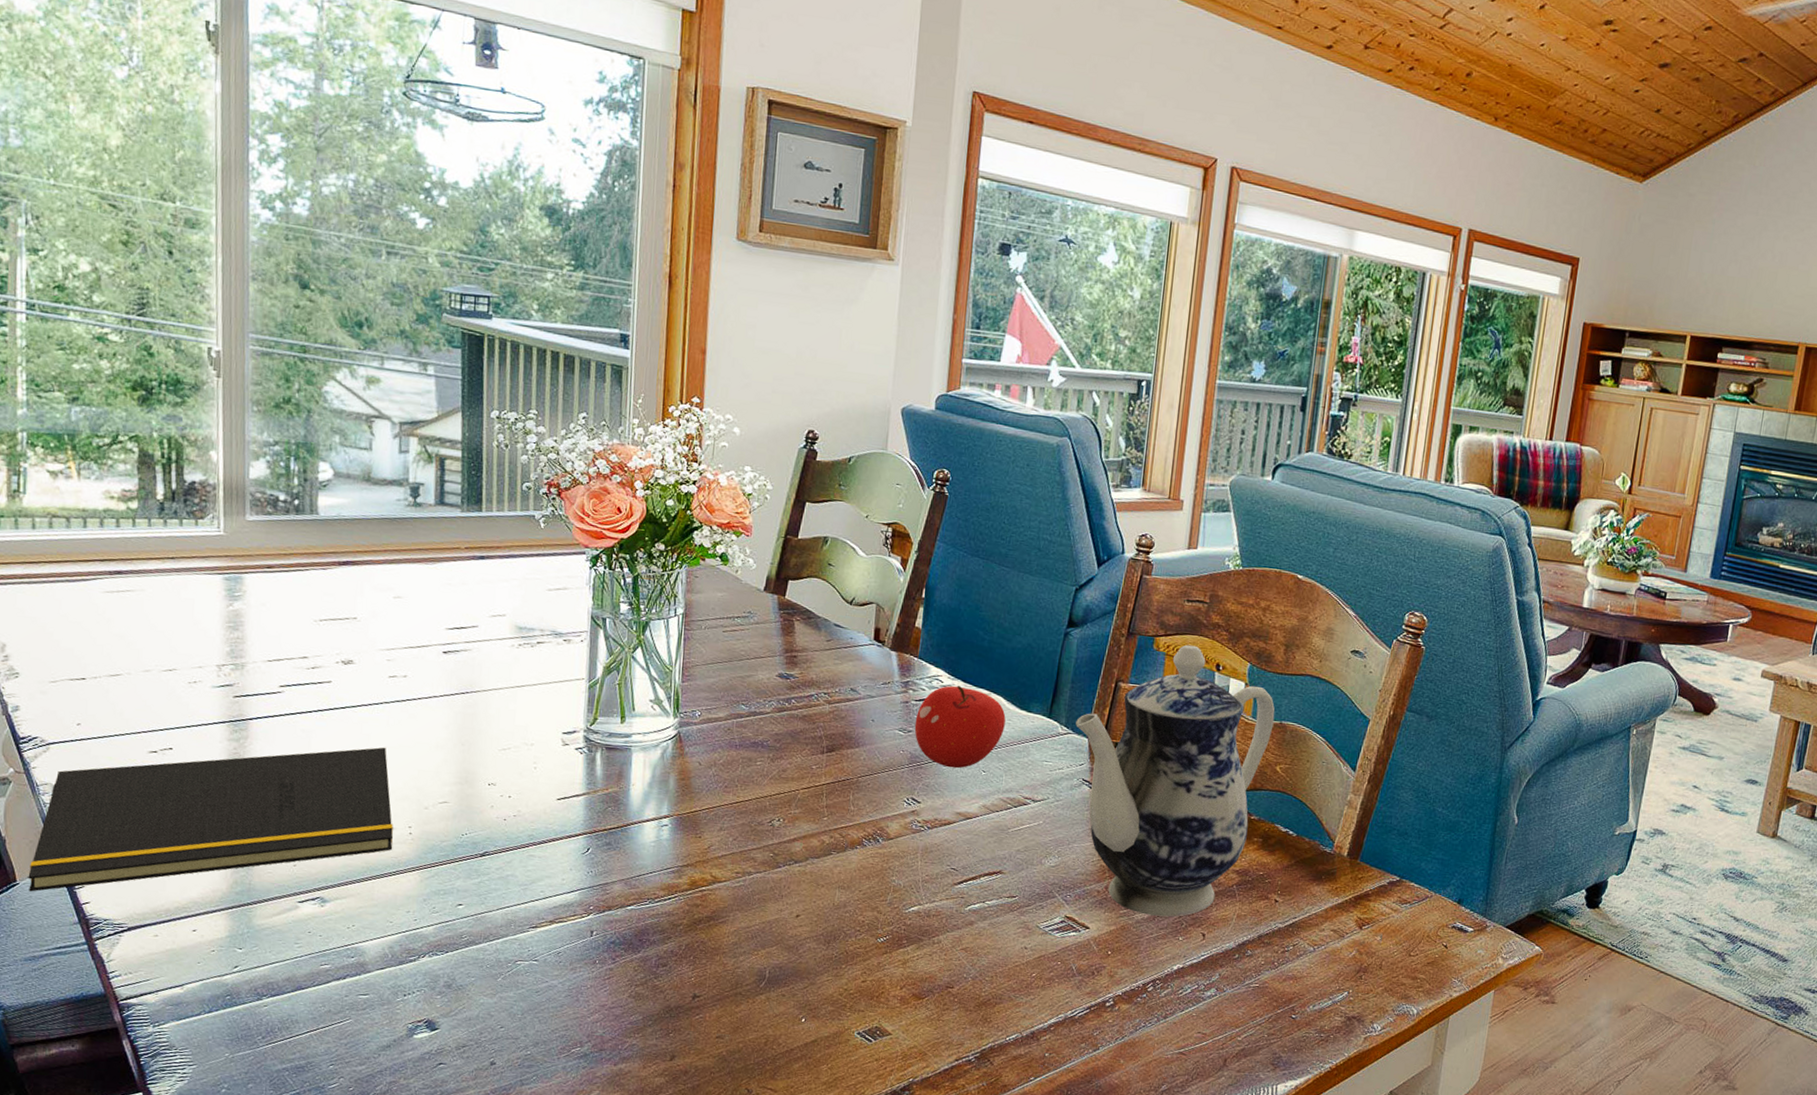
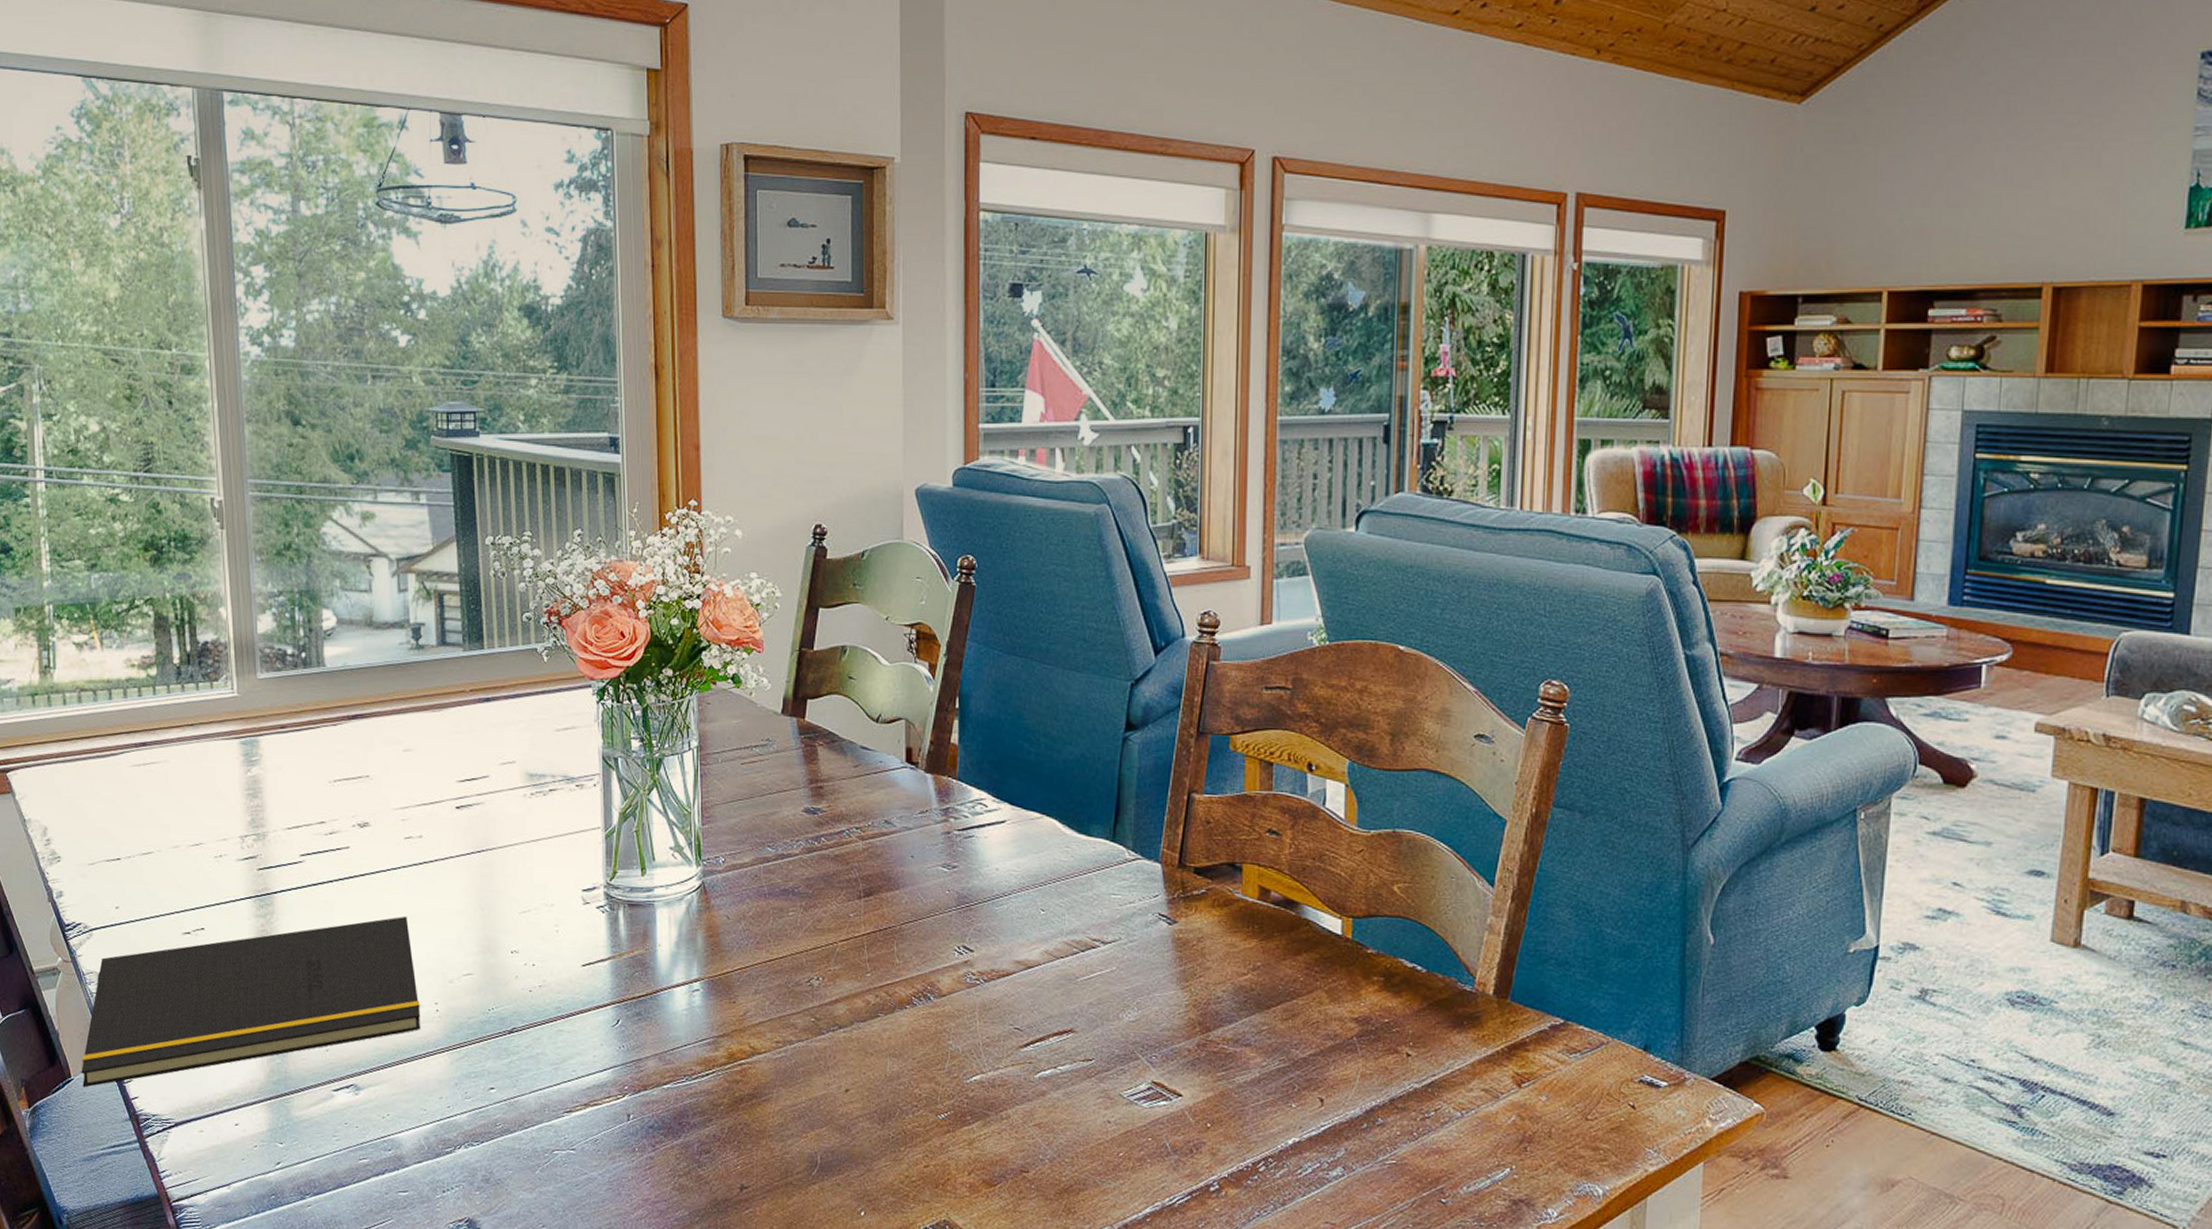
fruit: present [914,685,1006,769] -> none [959,810,1062,908]
teapot: present [1076,644,1275,917] -> none [1145,742,1386,1079]

